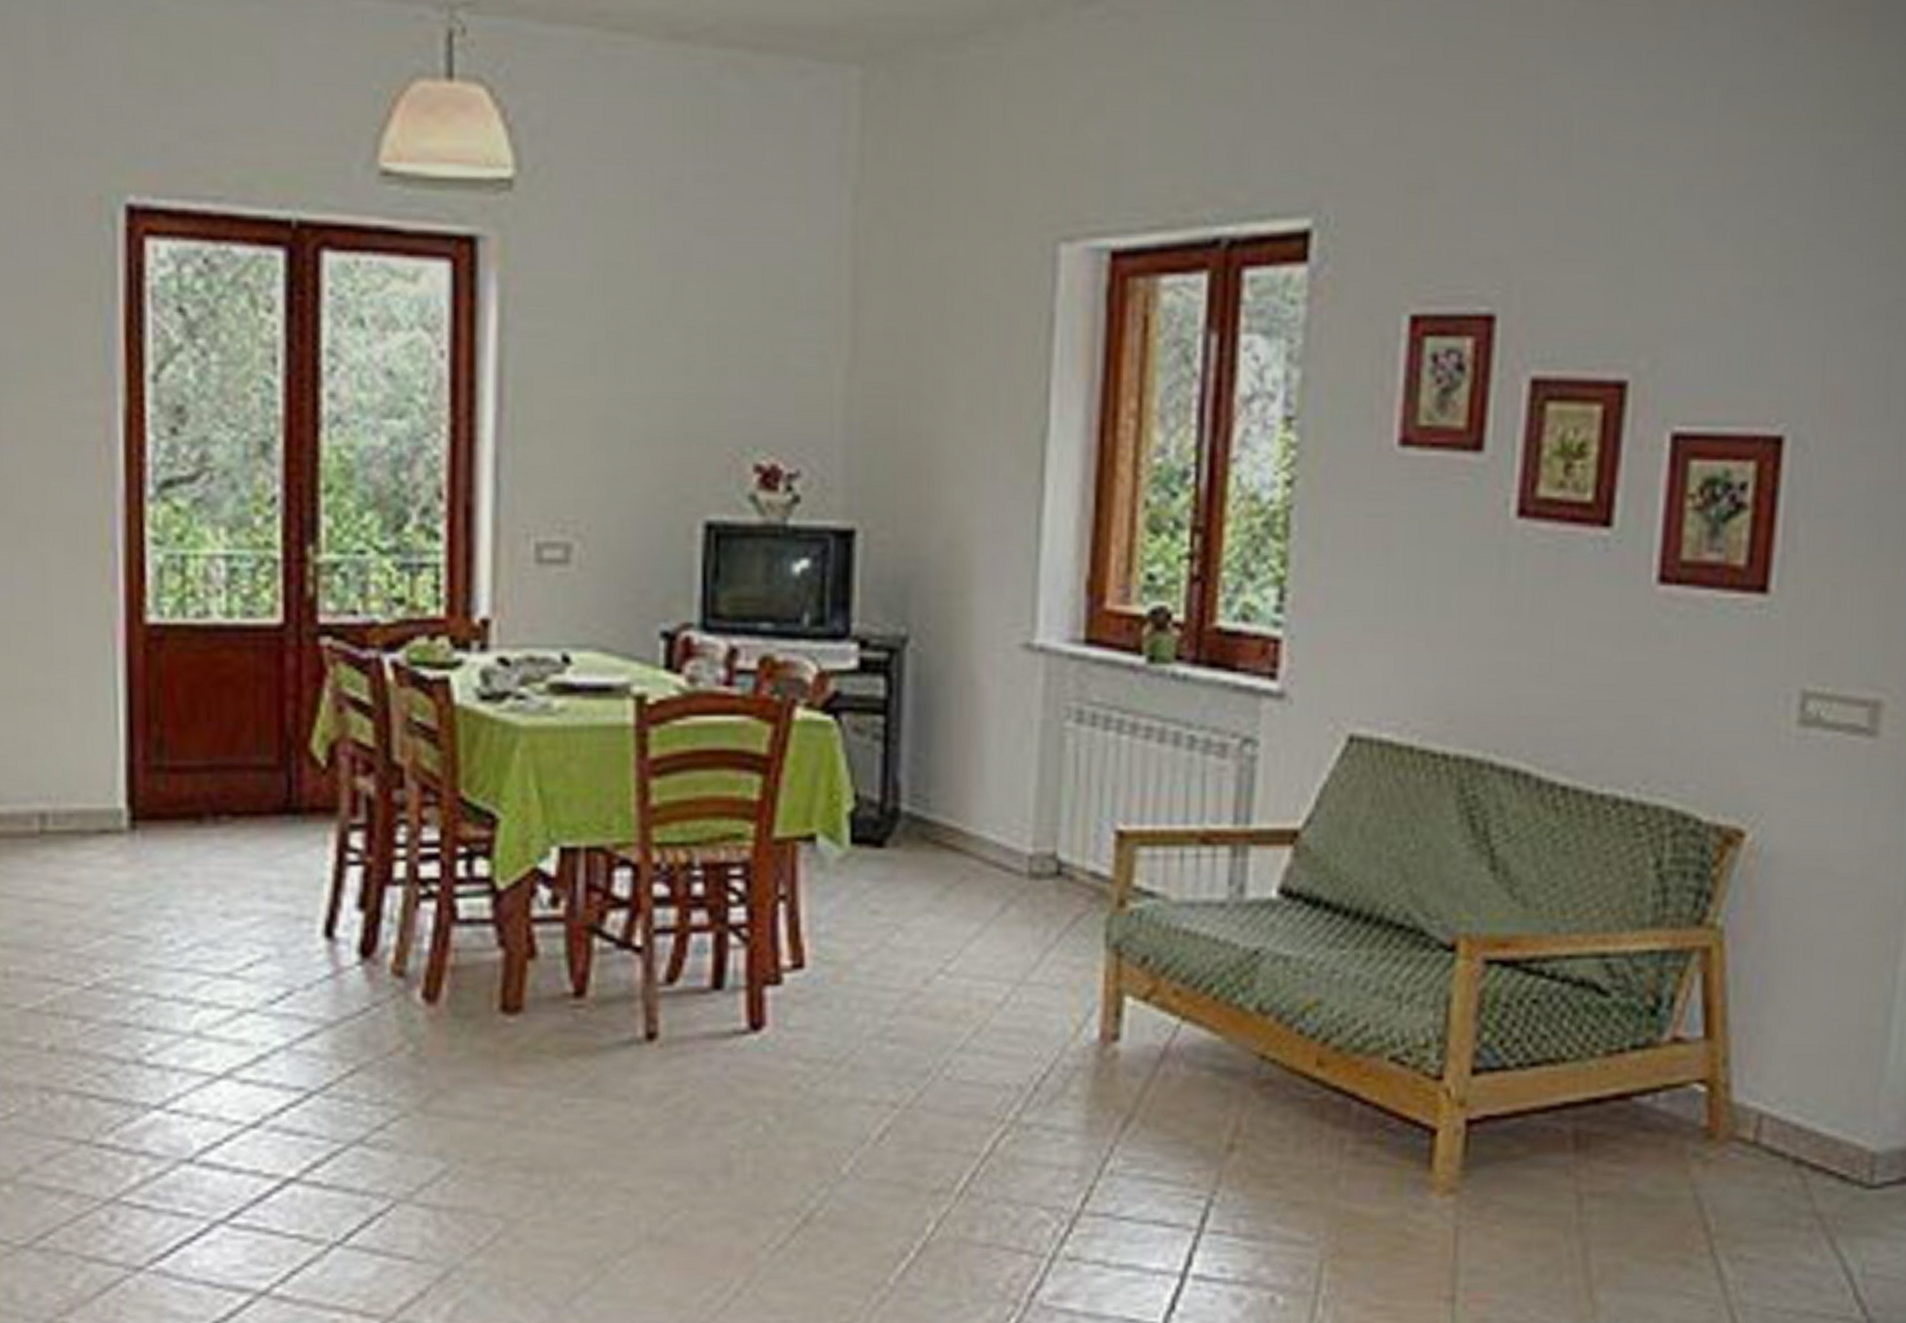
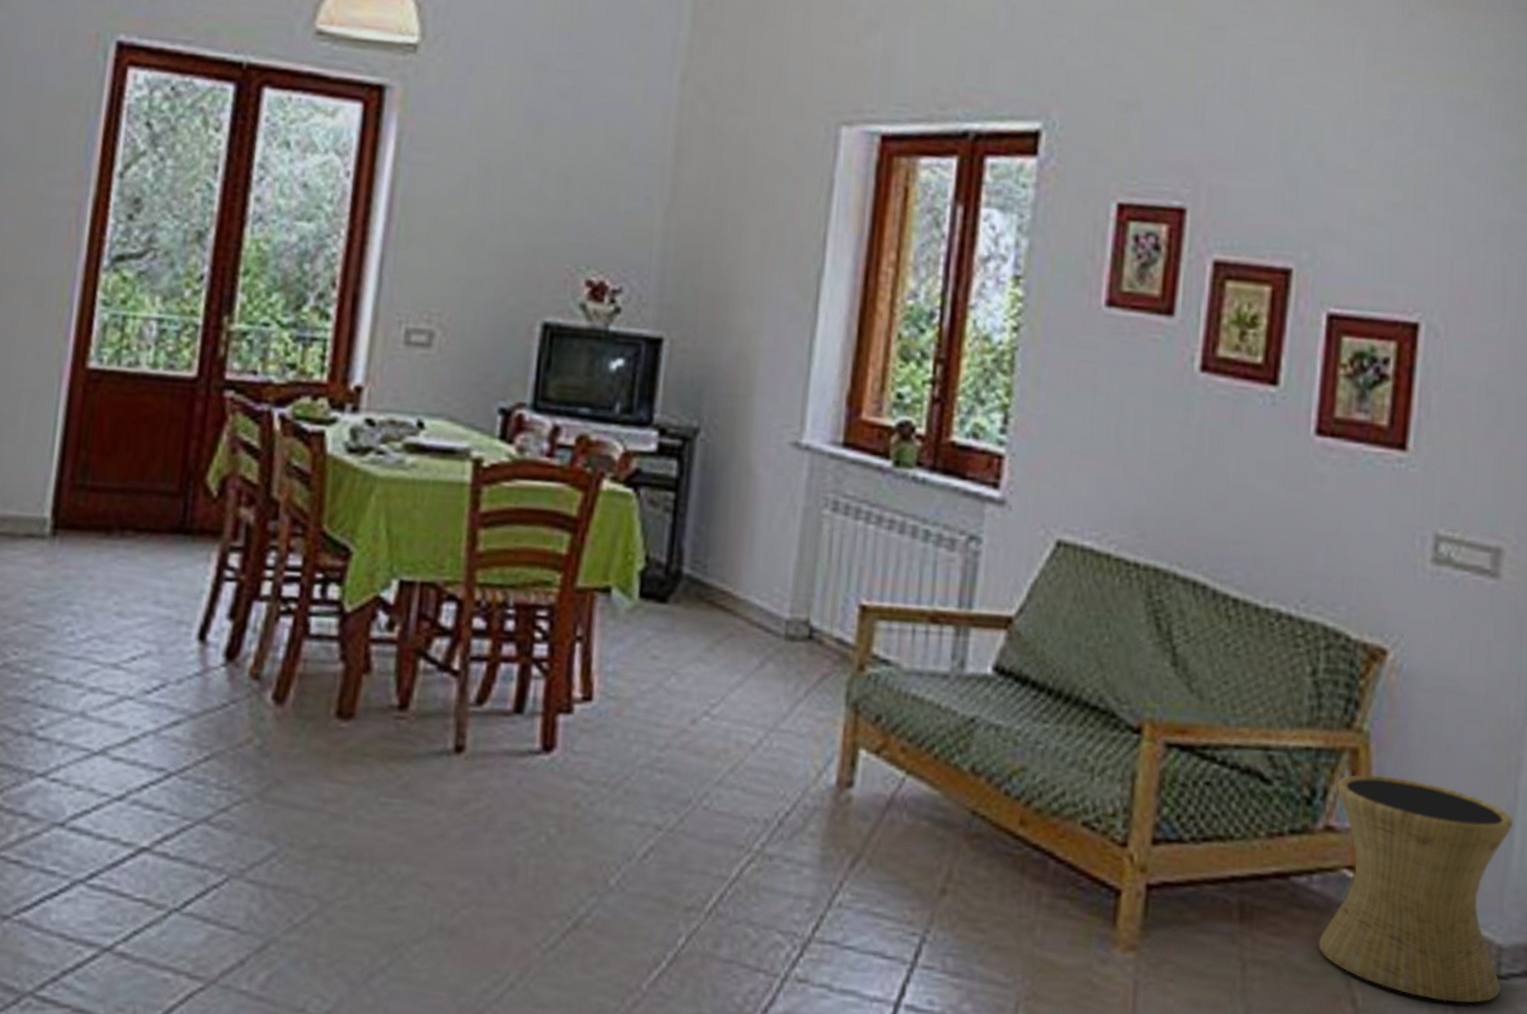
side table: none [1665,975,1891,1219] -> present [1318,774,1513,1003]

